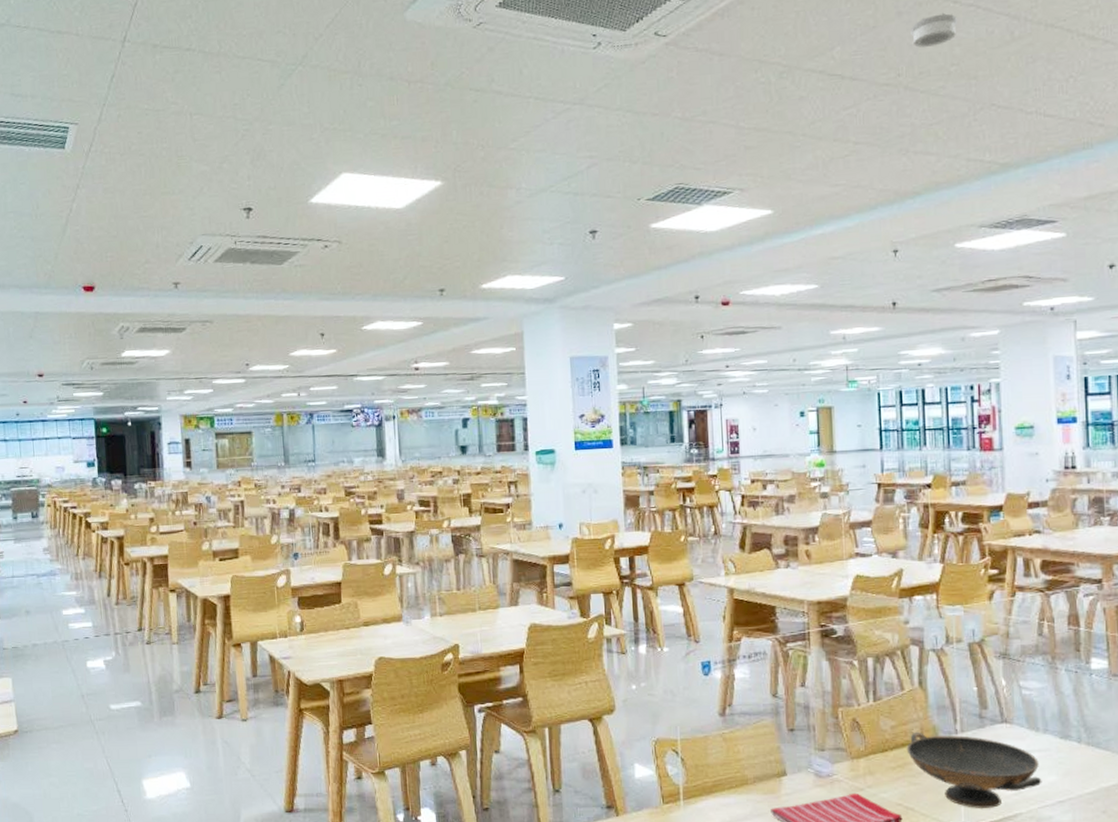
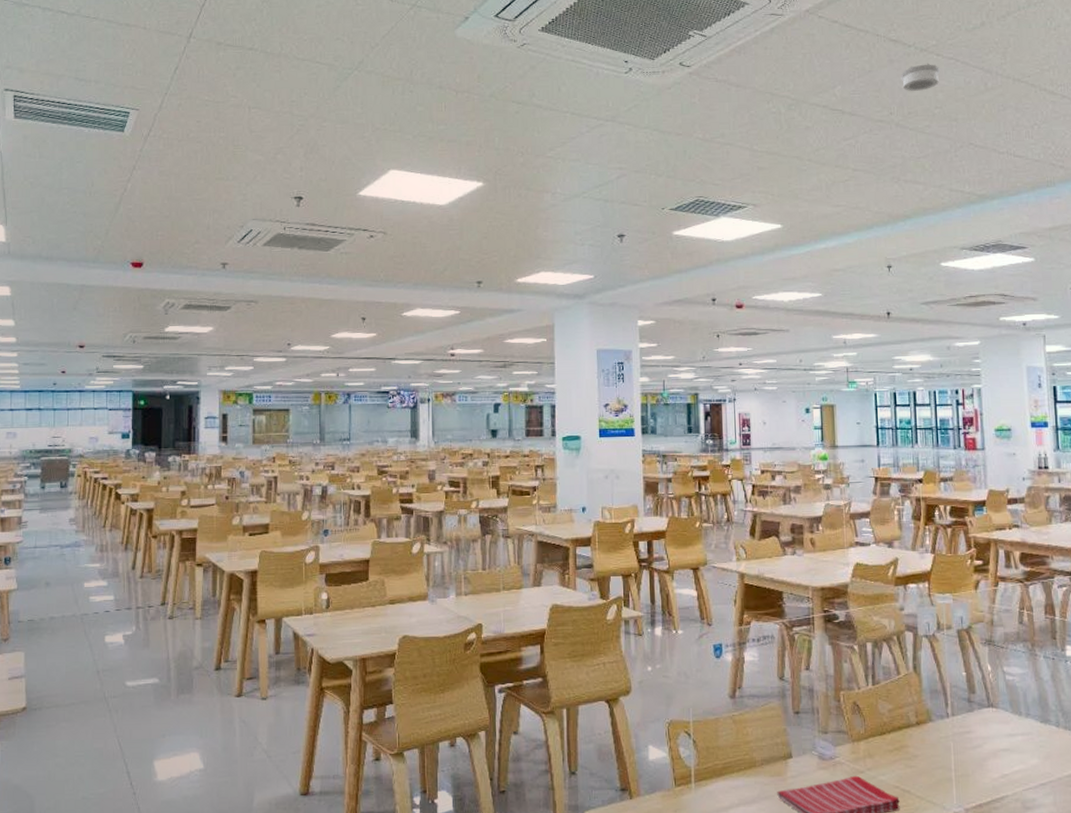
decorative bowl: present [906,731,1042,809] -> none [902,715,1026,792]

